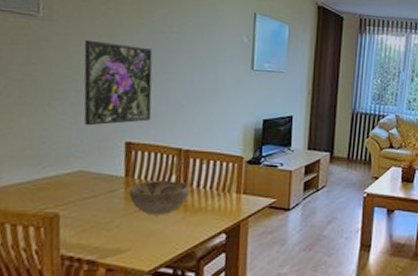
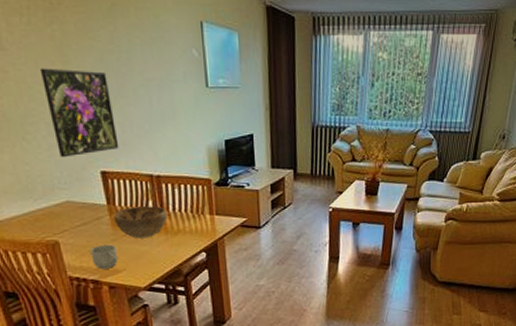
mug: none [93,220,125,248] -> present [90,244,118,269]

